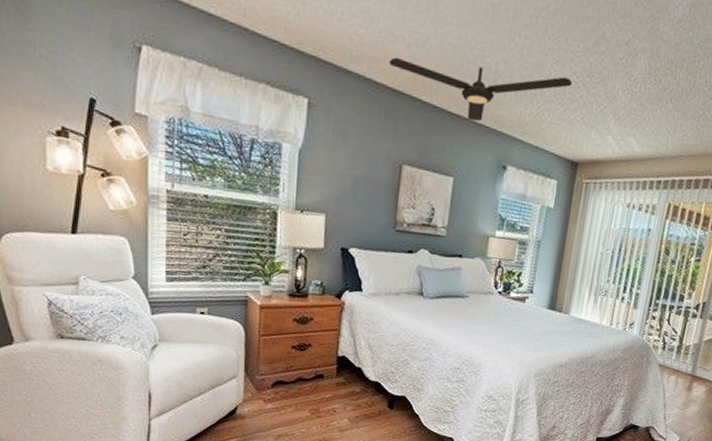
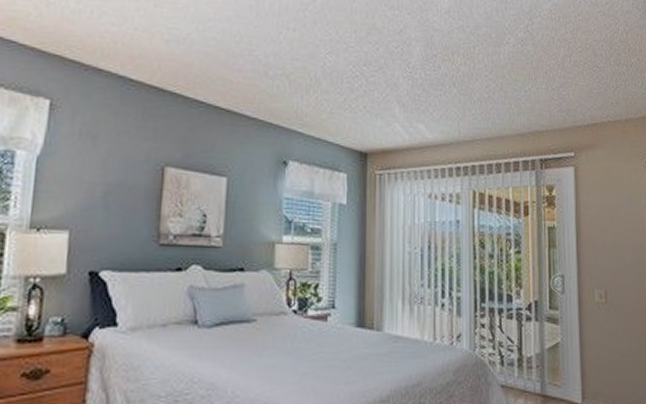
ceiling fan: present [389,57,573,122] -> none [146,53,350,116]

